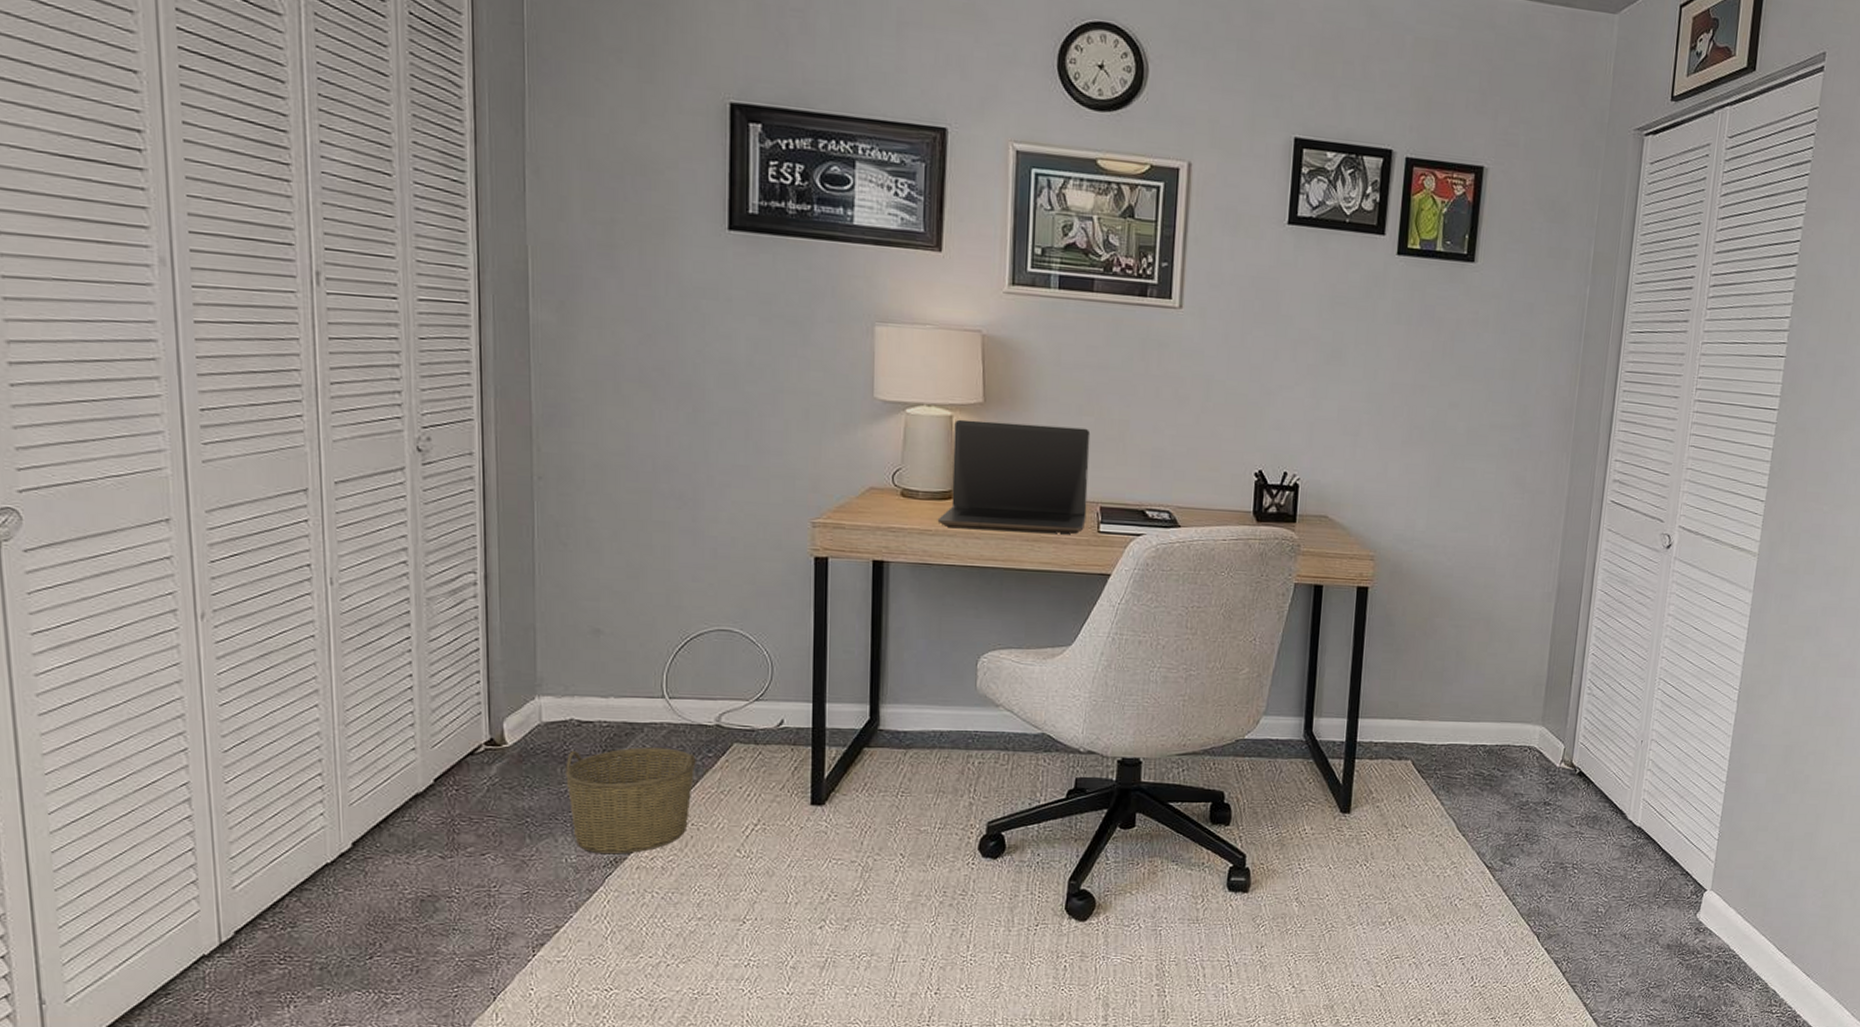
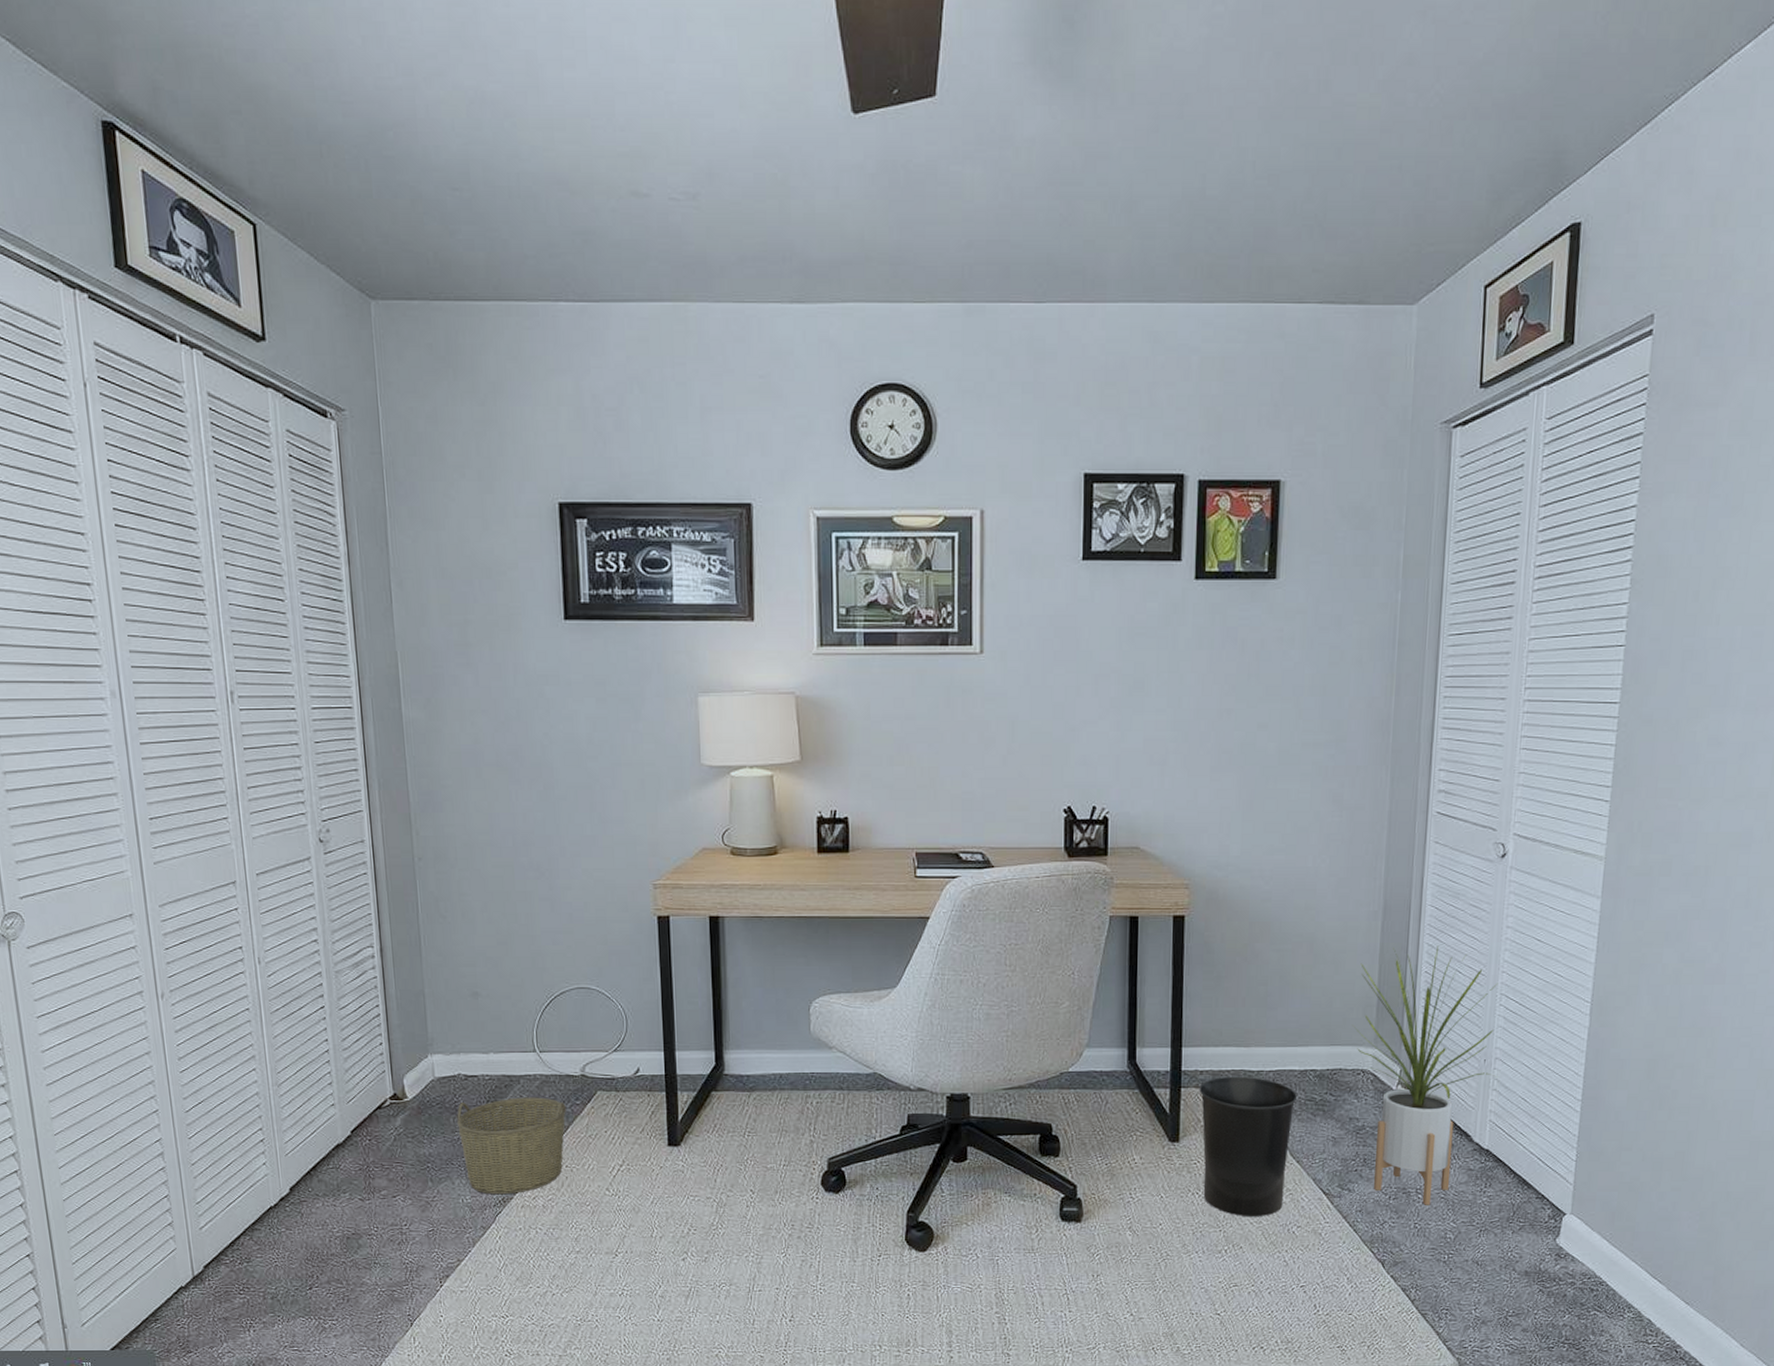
laptop computer: present [937,419,1091,534] -> none [765,778,903,880]
waste bin: none [1371,749,1467,890] -> present [1199,1076,1298,1217]
house plant: none [1523,629,1658,880] -> present [1353,945,1499,1205]

